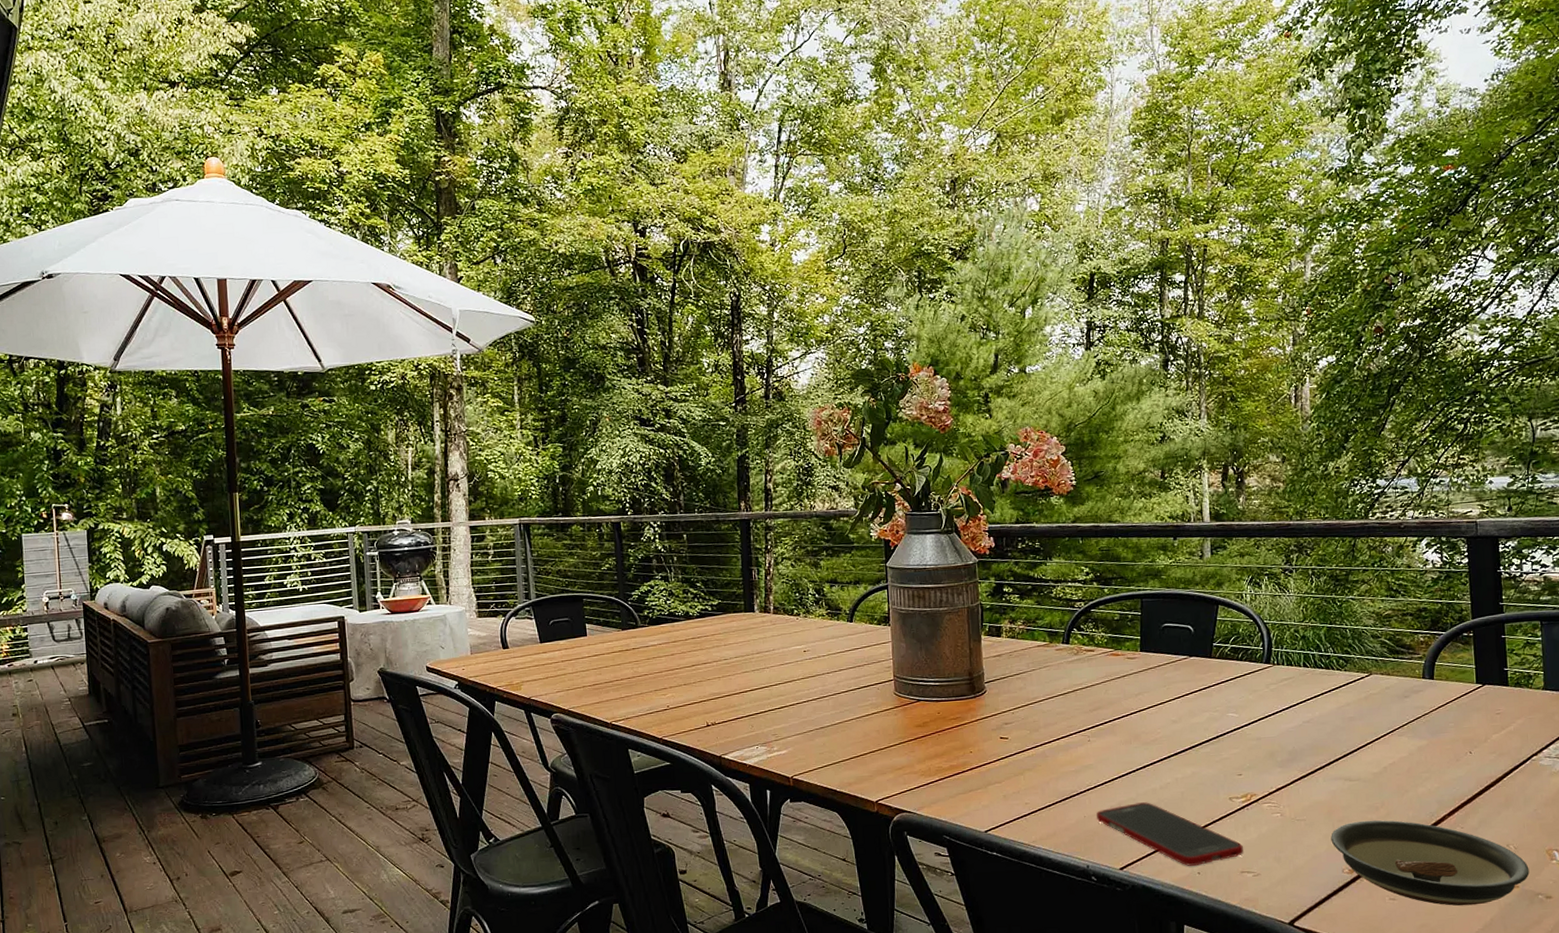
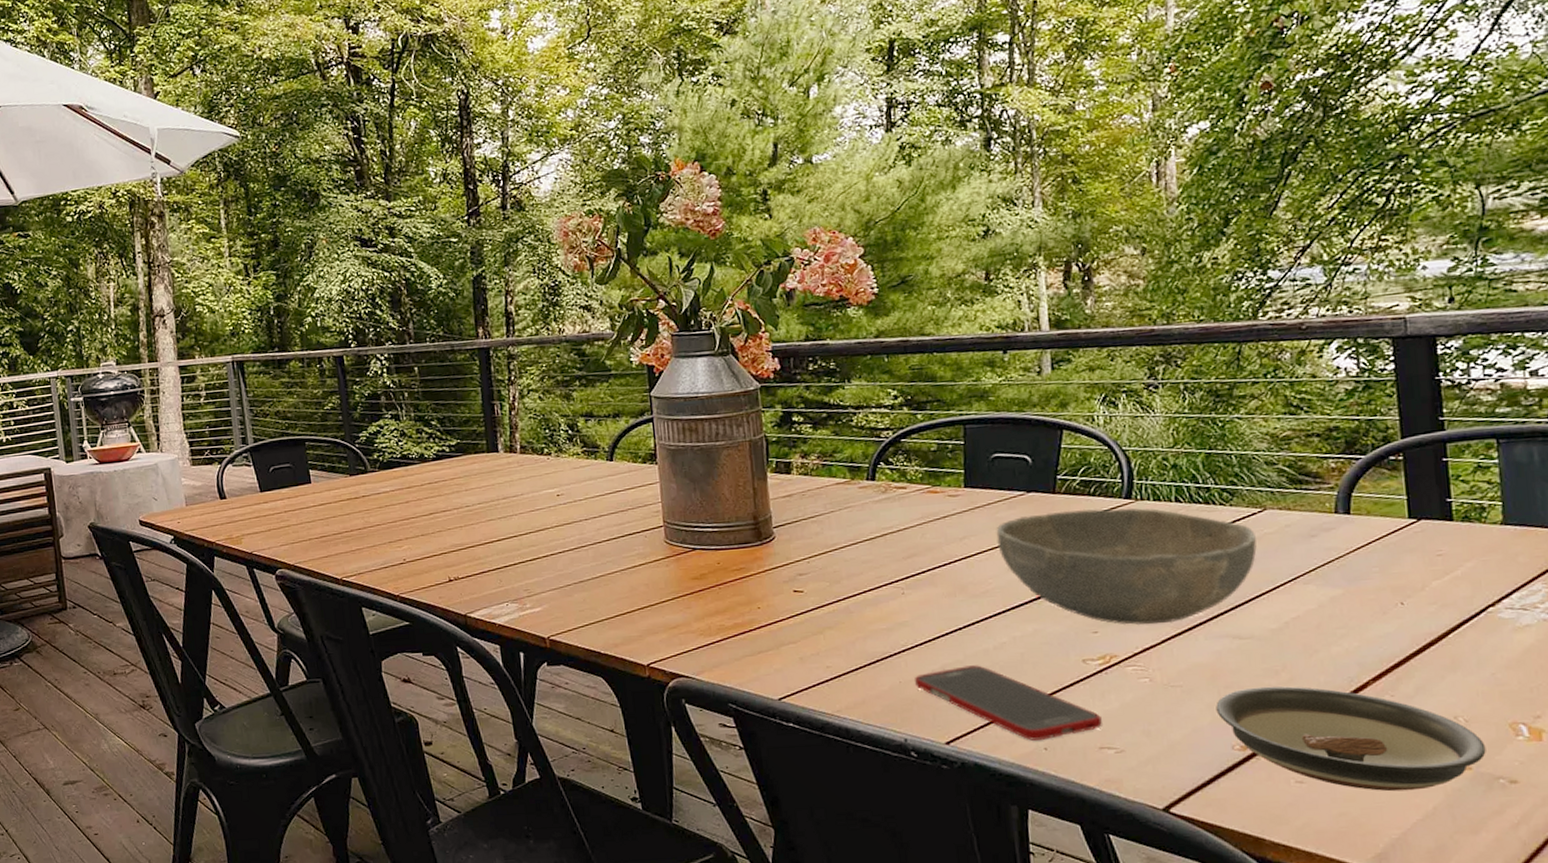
bowl: none [1164,671,1365,769] -> present [996,508,1257,625]

